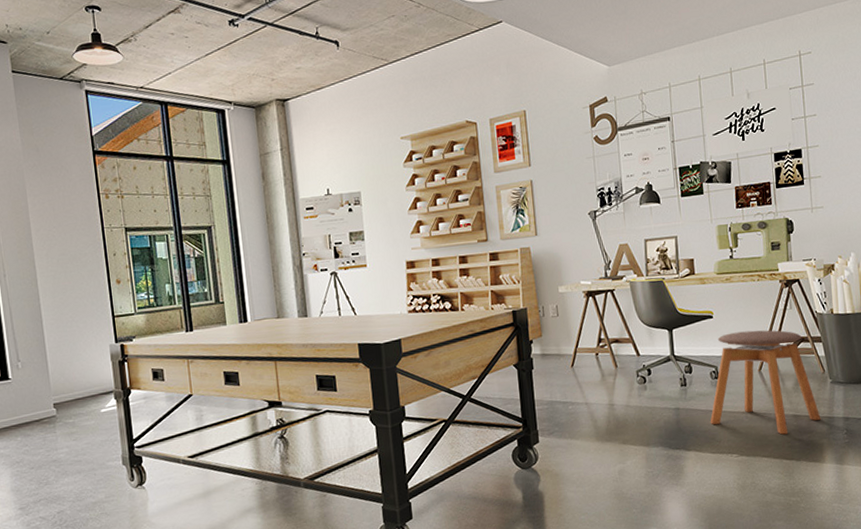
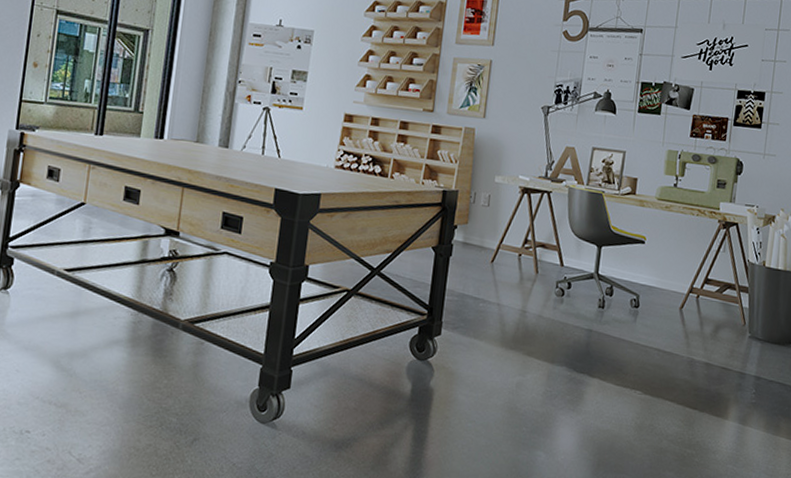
stool: present [710,330,821,435] -> none [620,263,733,381]

